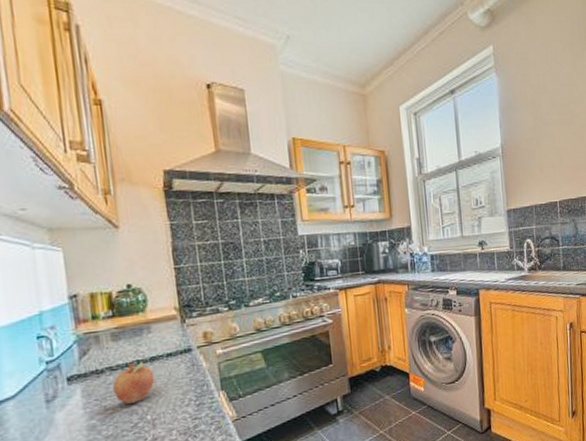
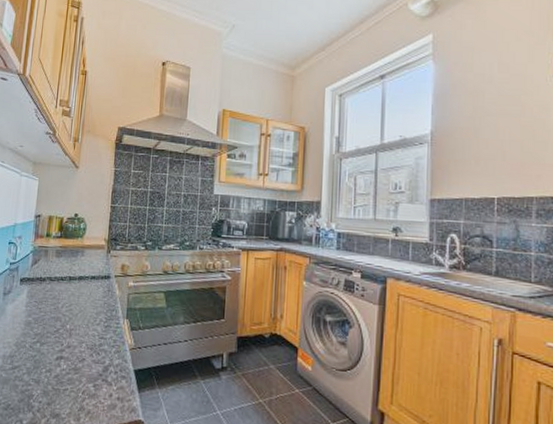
fruit: present [112,362,155,404] -> none [48,277,79,312]

